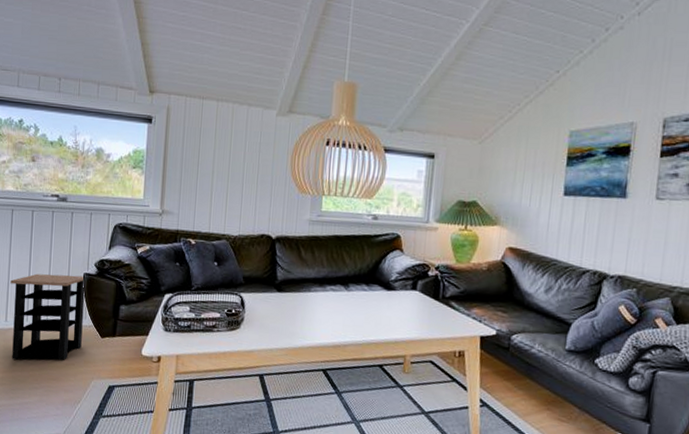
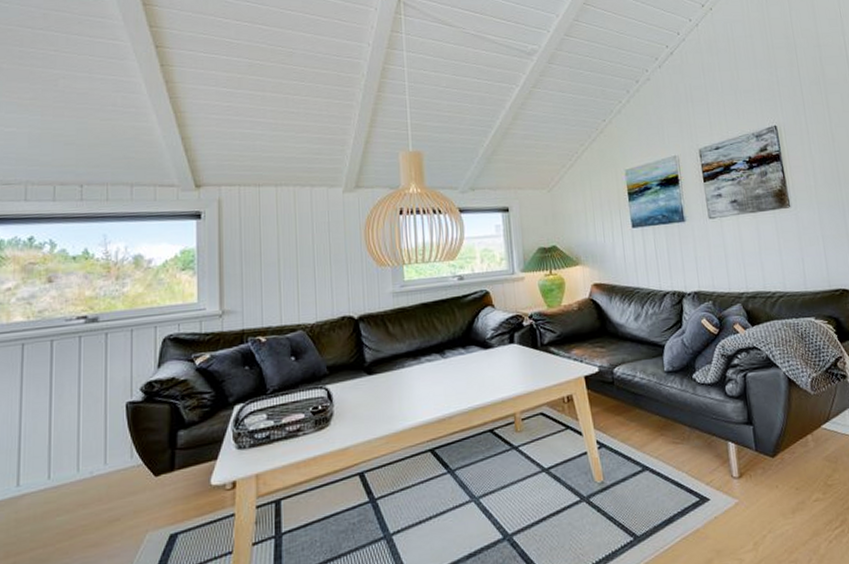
side table: present [10,273,85,360] -> none [23,406,129,534]

